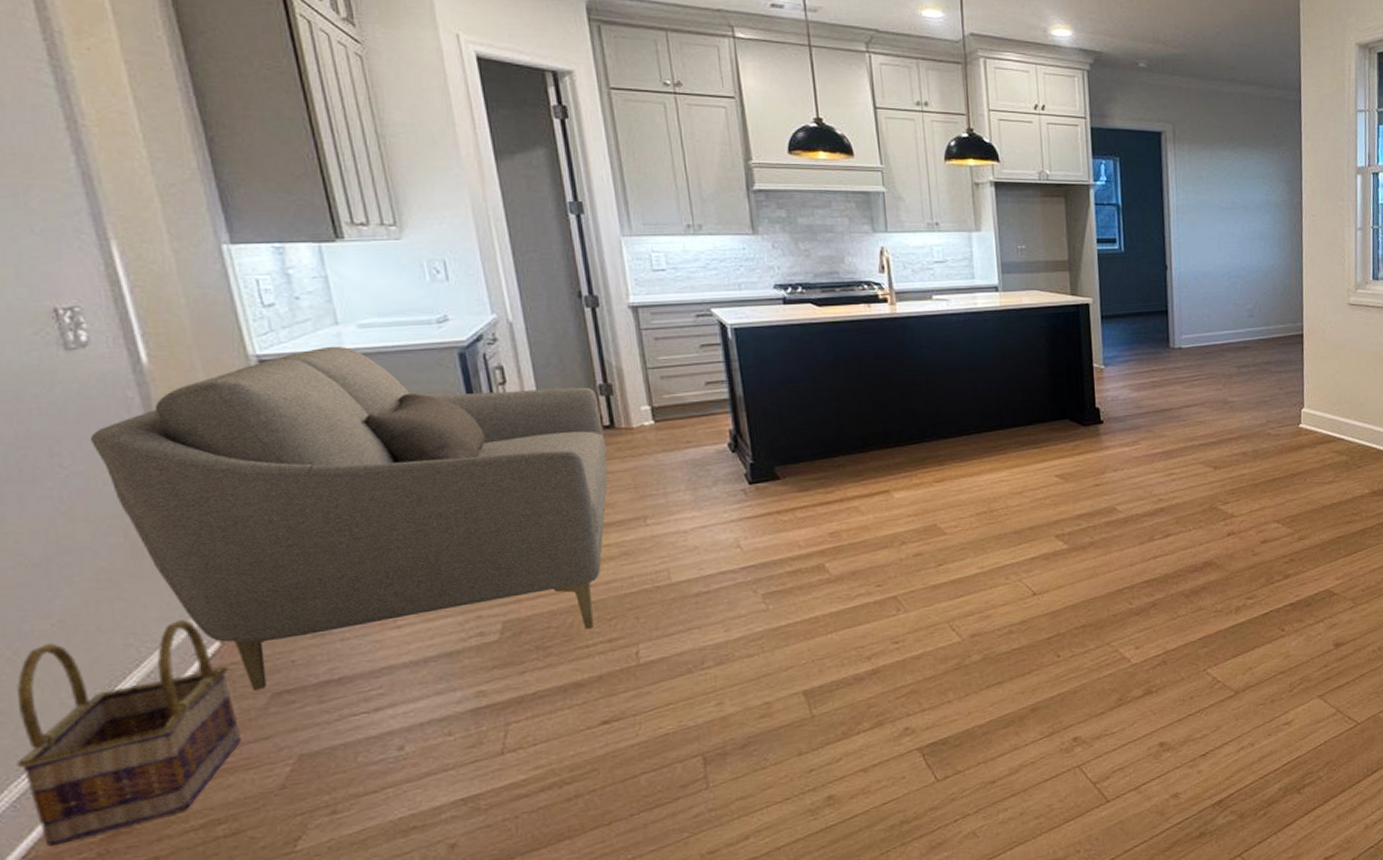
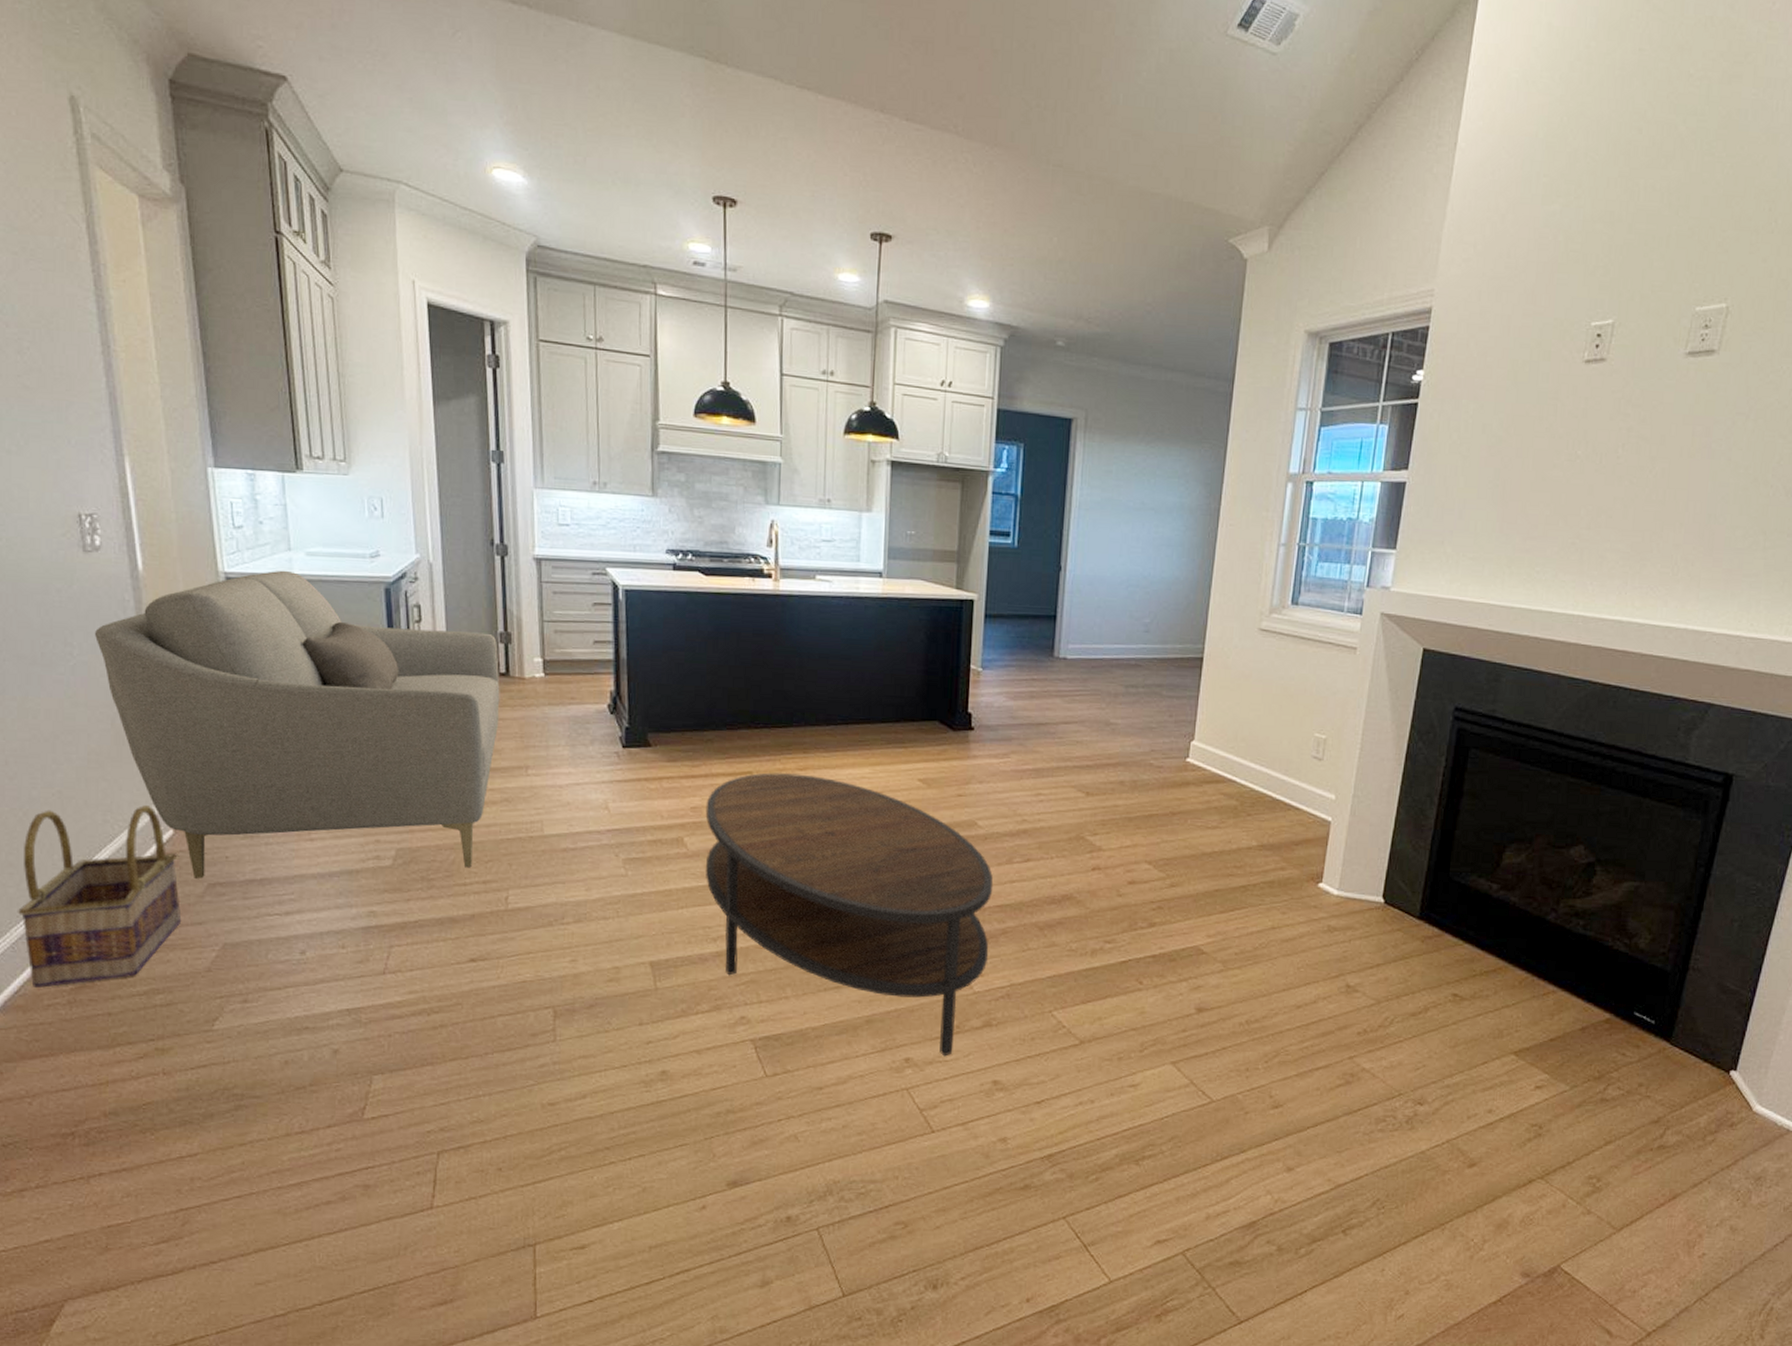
coffee table: none [844,485,1142,729] -> present [705,772,994,1057]

